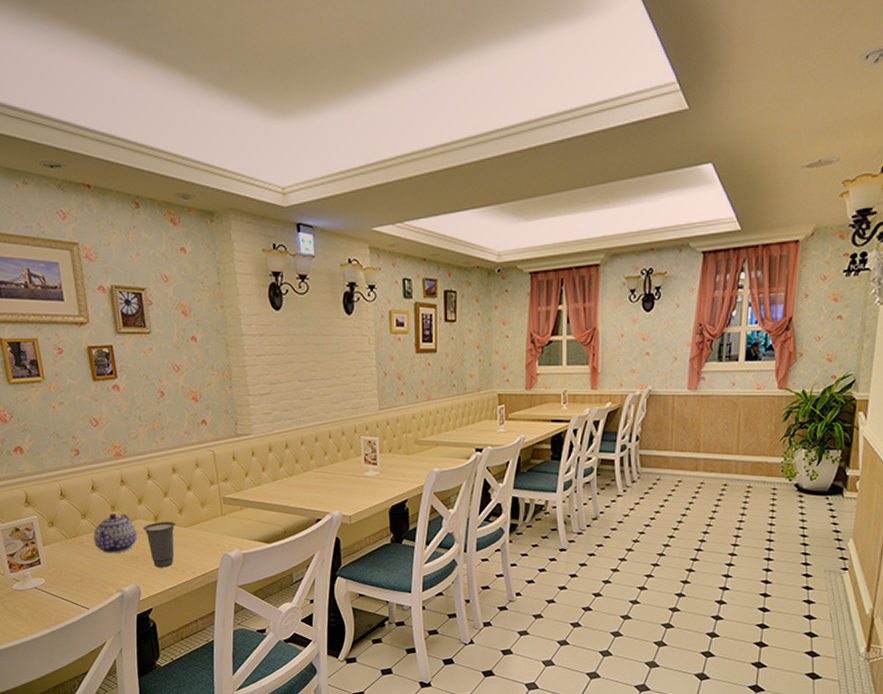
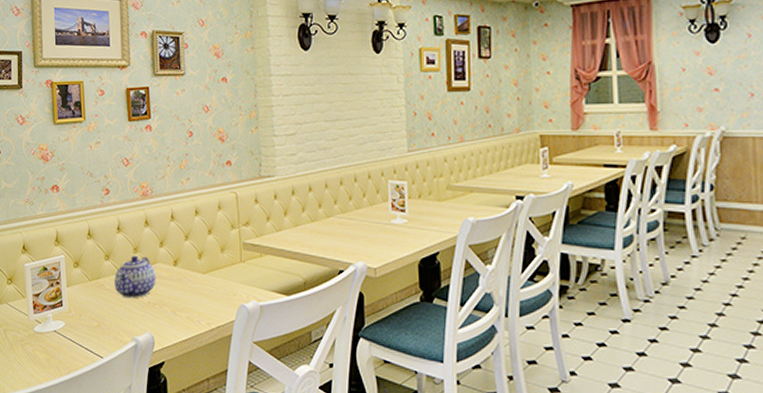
cup: present [142,521,176,568] -> none [162,266,194,317]

